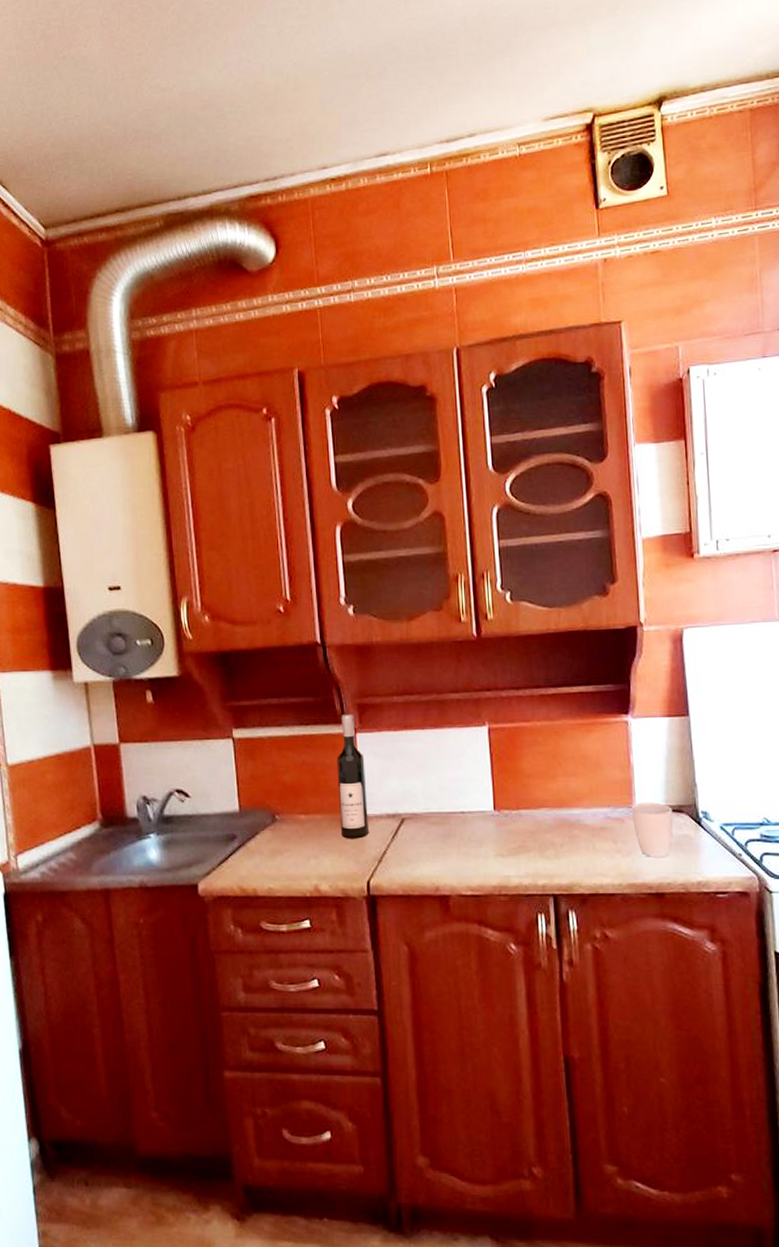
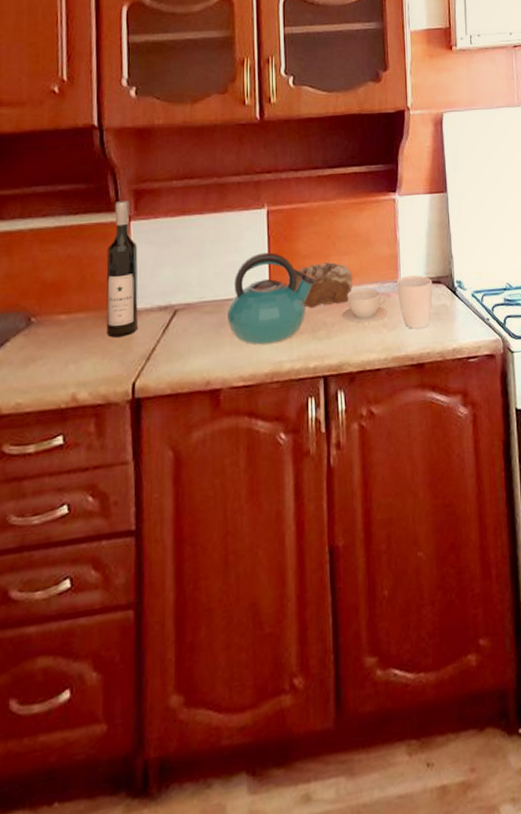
kettle: none [452,769,542,858] -> present [226,252,316,345]
bread: none [520,782,582,827] -> present [295,261,353,308]
teacup: none [572,811,621,847] -> present [343,288,388,324]

